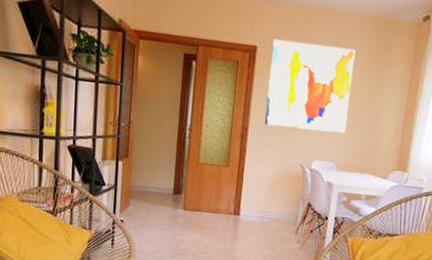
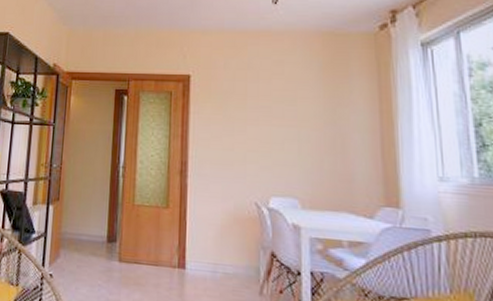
wall art: present [264,38,356,134] -> none [205,65,306,163]

